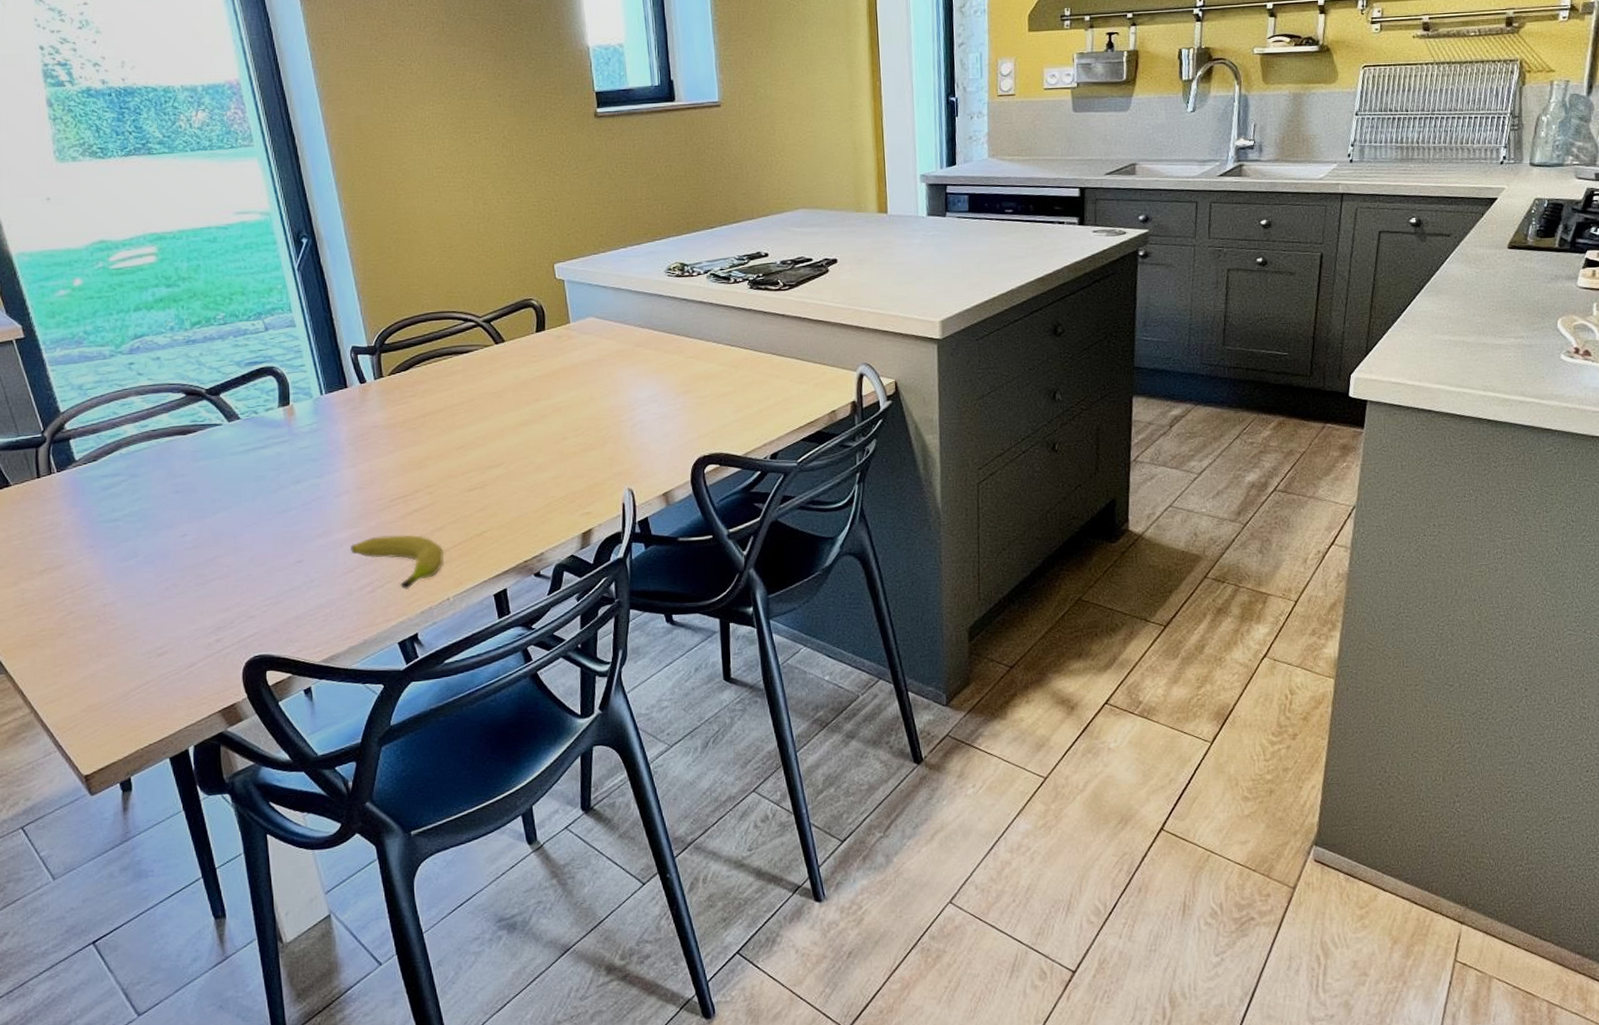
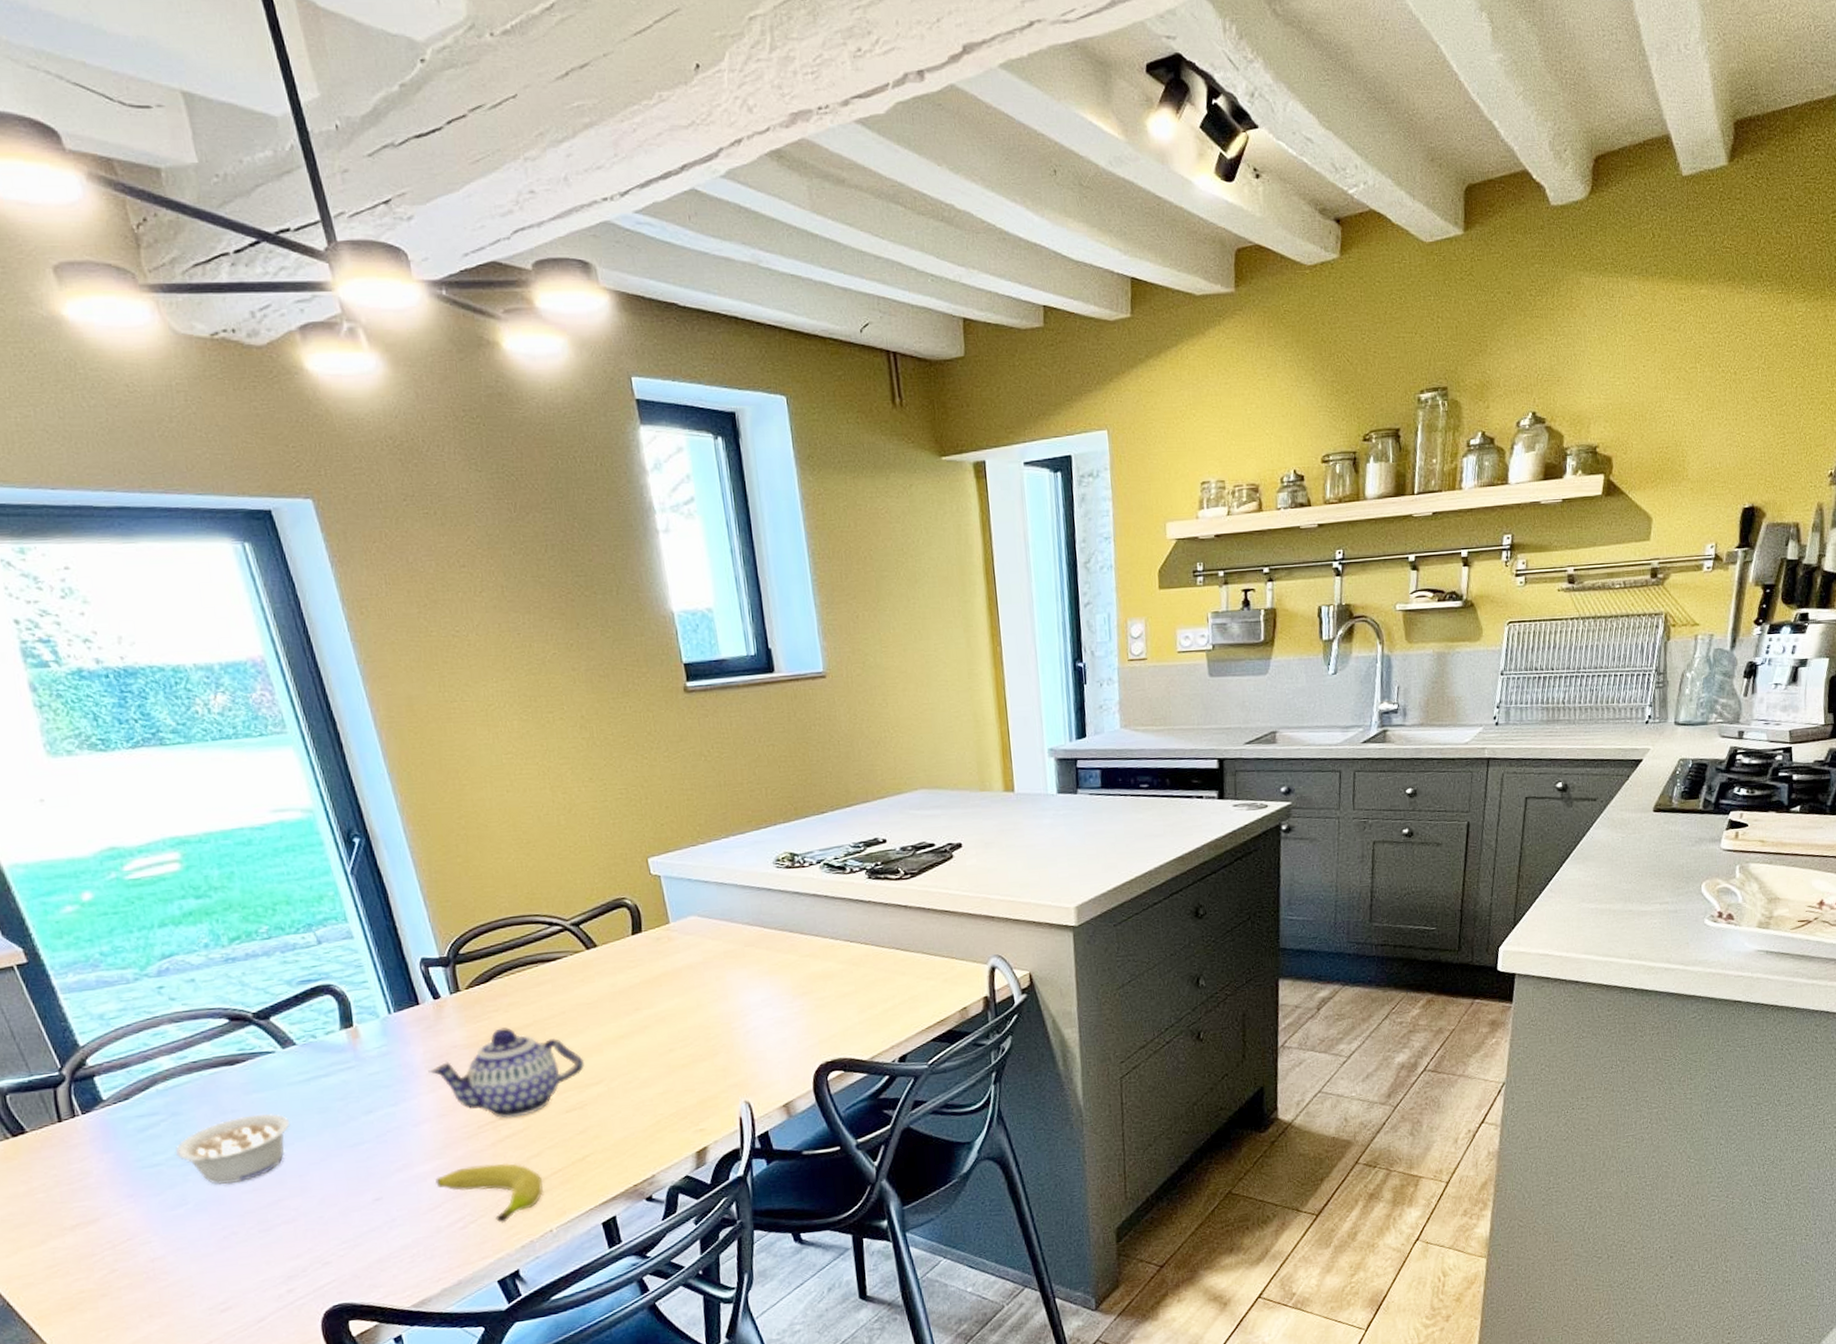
legume: none [132,479,230,540] -> present [176,1114,291,1184]
teapot: none [351,411,487,494] -> present [428,1027,584,1119]

